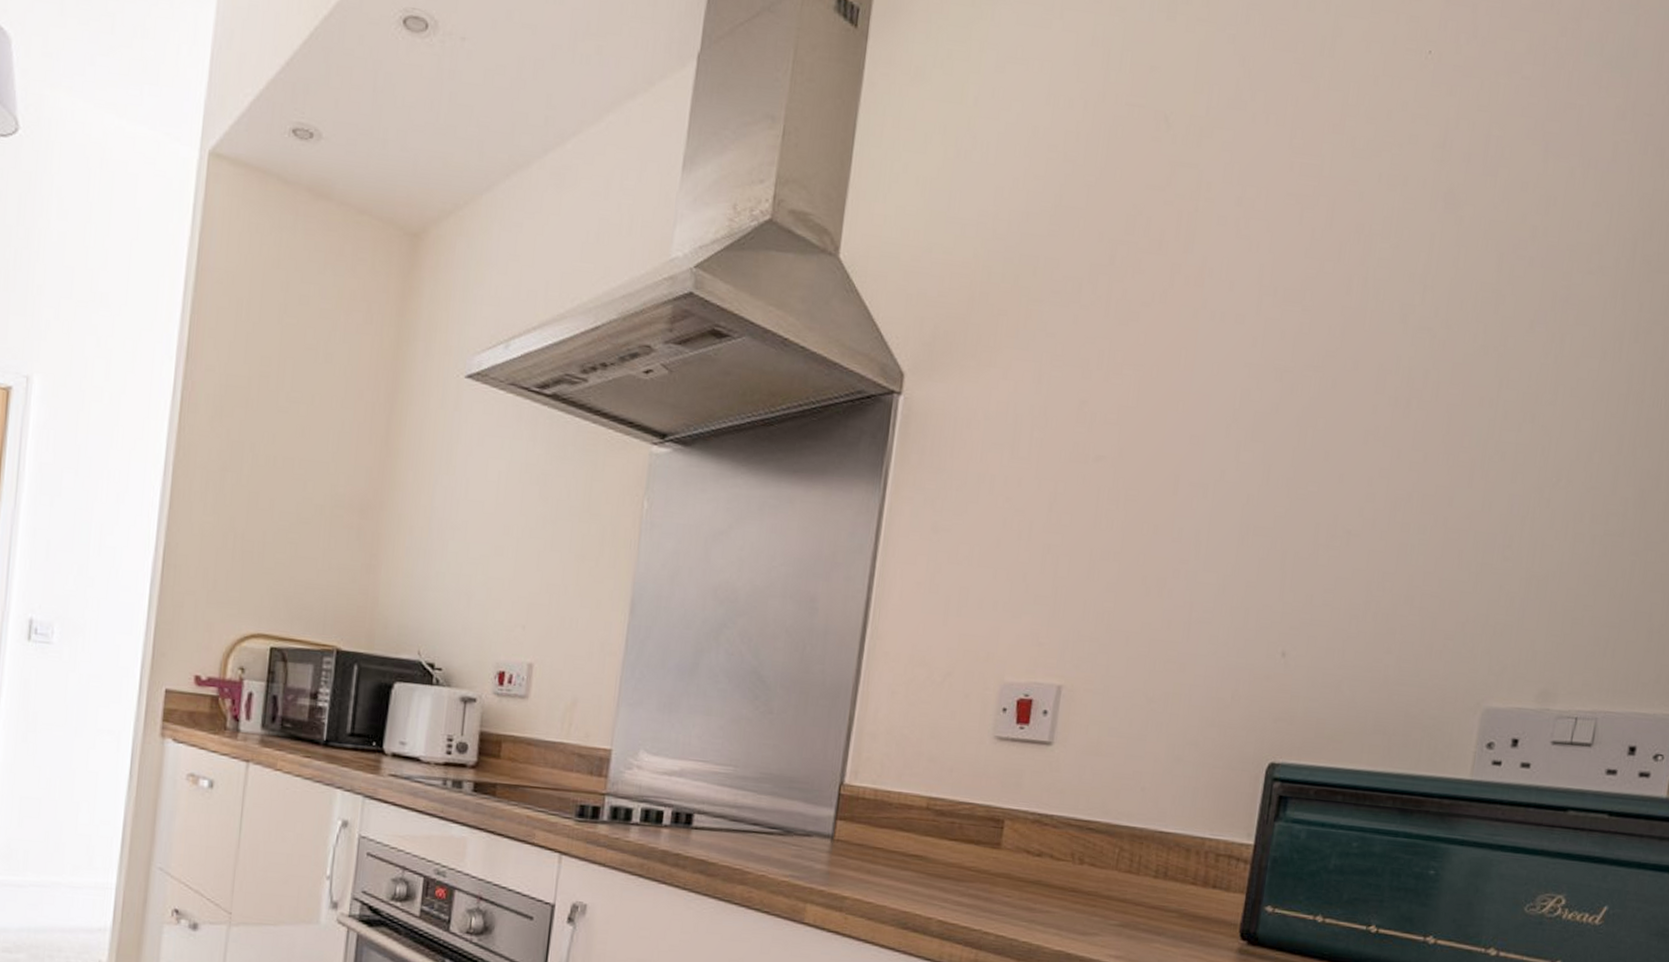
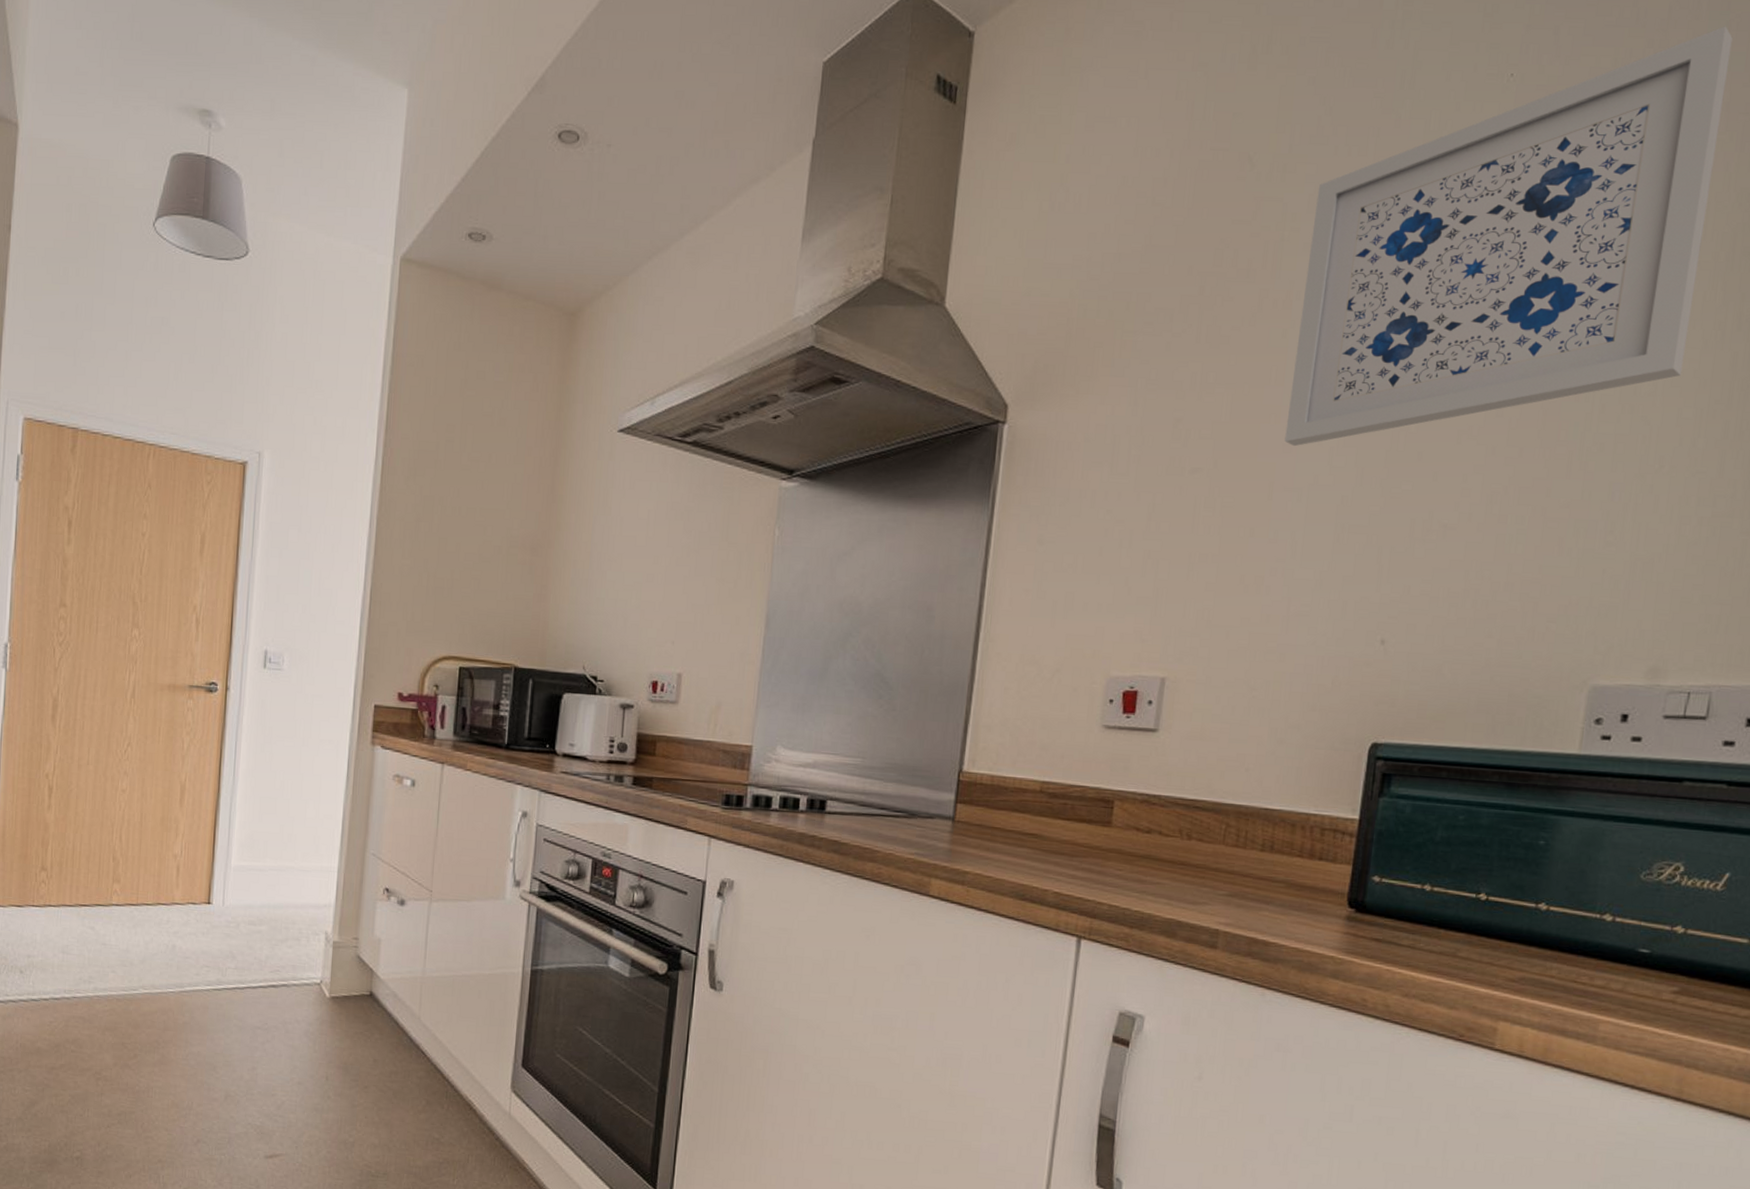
wall art: none [1192,21,1641,438] -> present [1284,26,1733,447]

